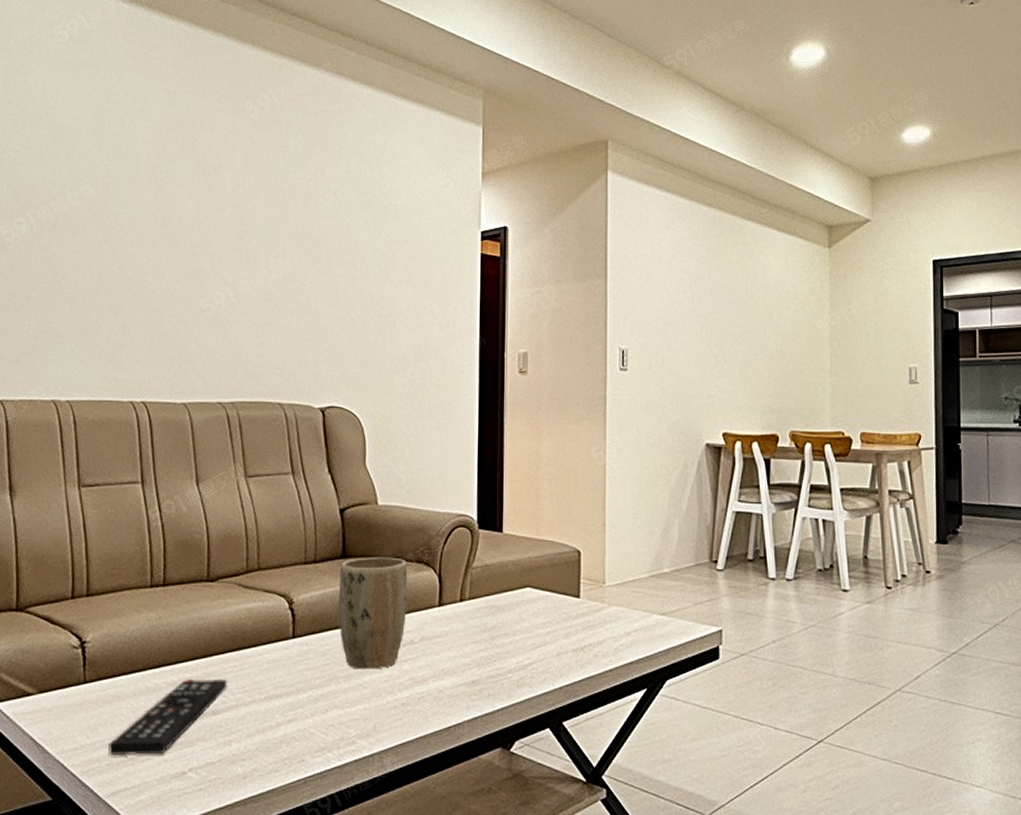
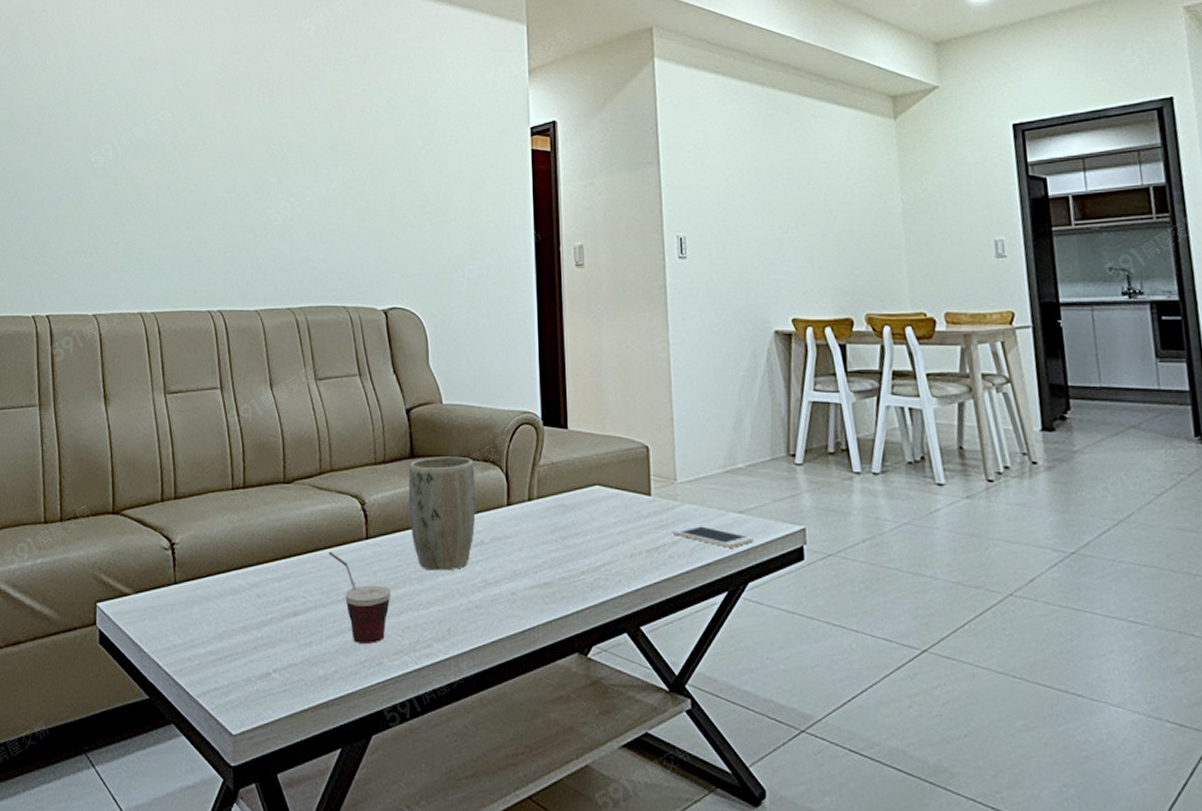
remote control: present [108,678,228,755] -> none [198,579,307,655]
cup: none [252,650,317,741] -> present [328,551,391,643]
cell phone: none [598,626,674,647] -> present [672,525,754,548]

